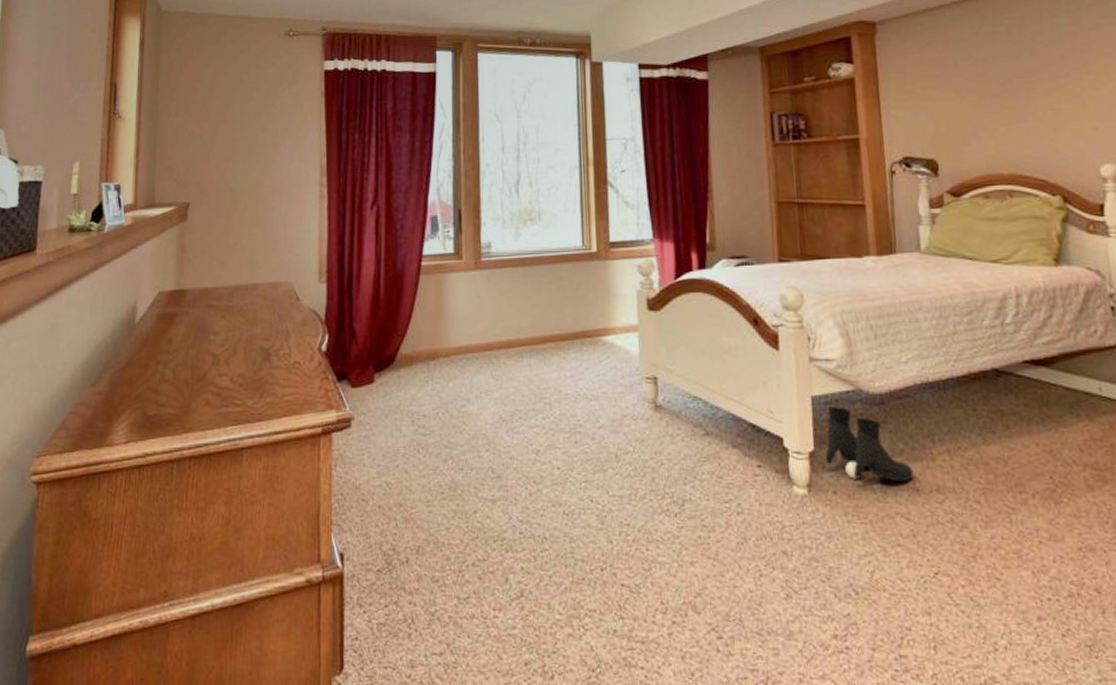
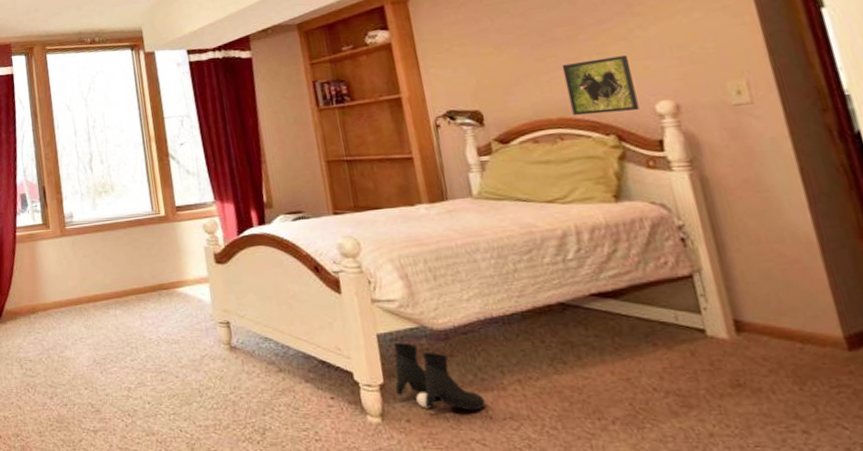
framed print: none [1017,114,1085,173] -> present [562,55,639,116]

